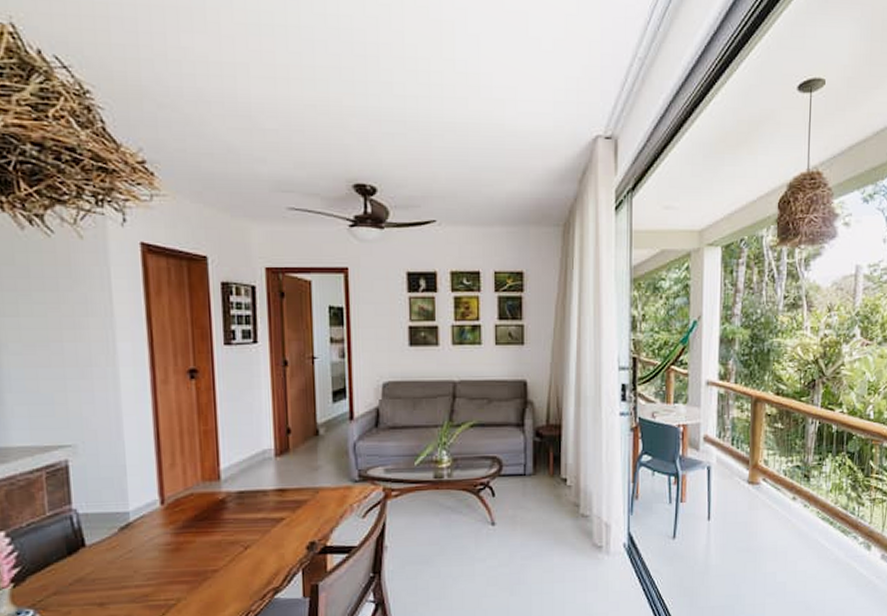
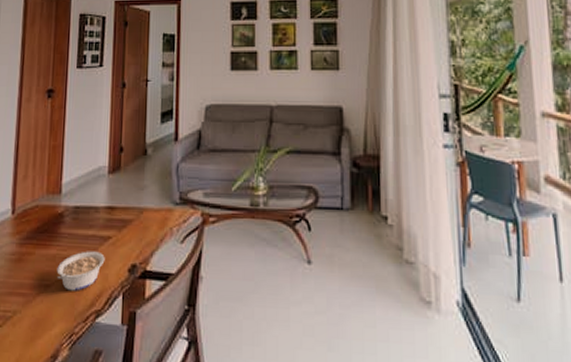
legume: none [224,533,279,573] -> present [56,251,105,291]

